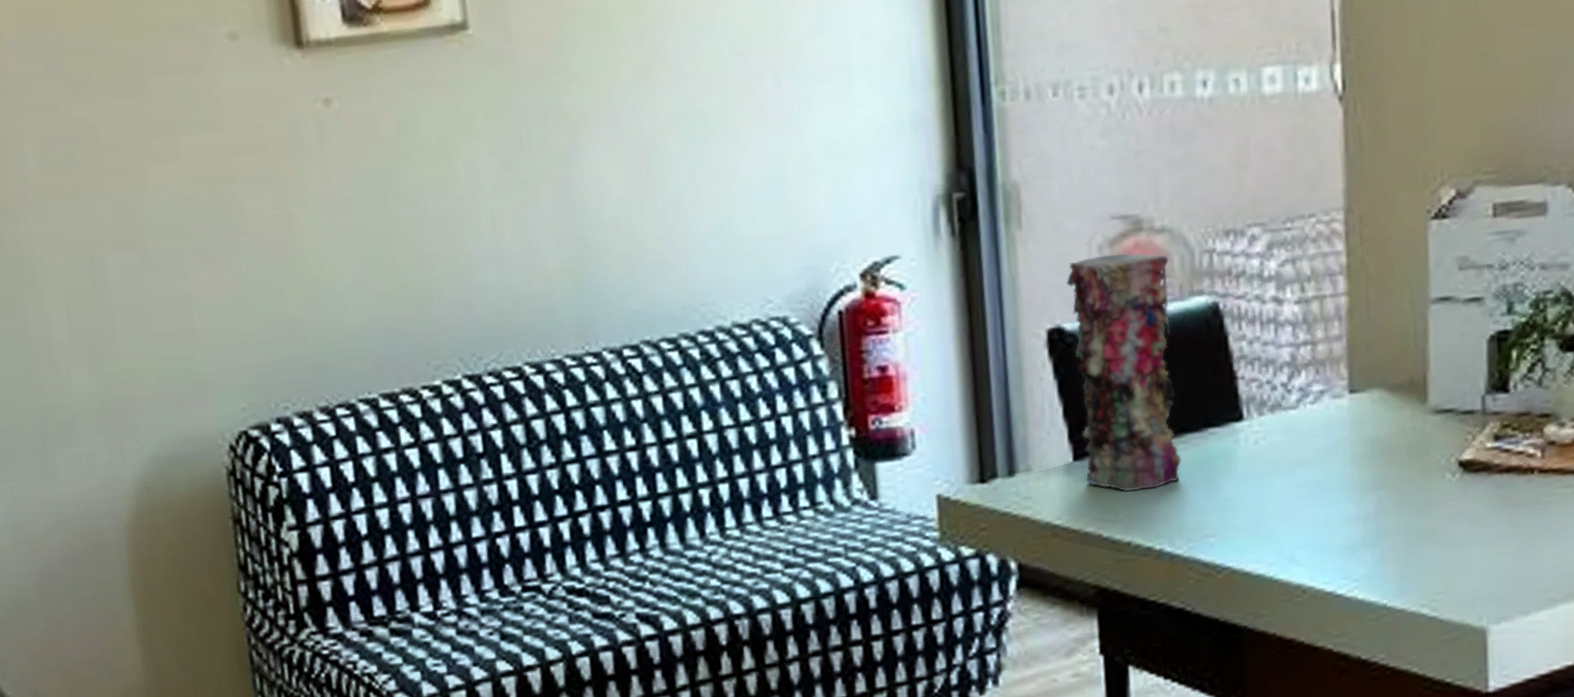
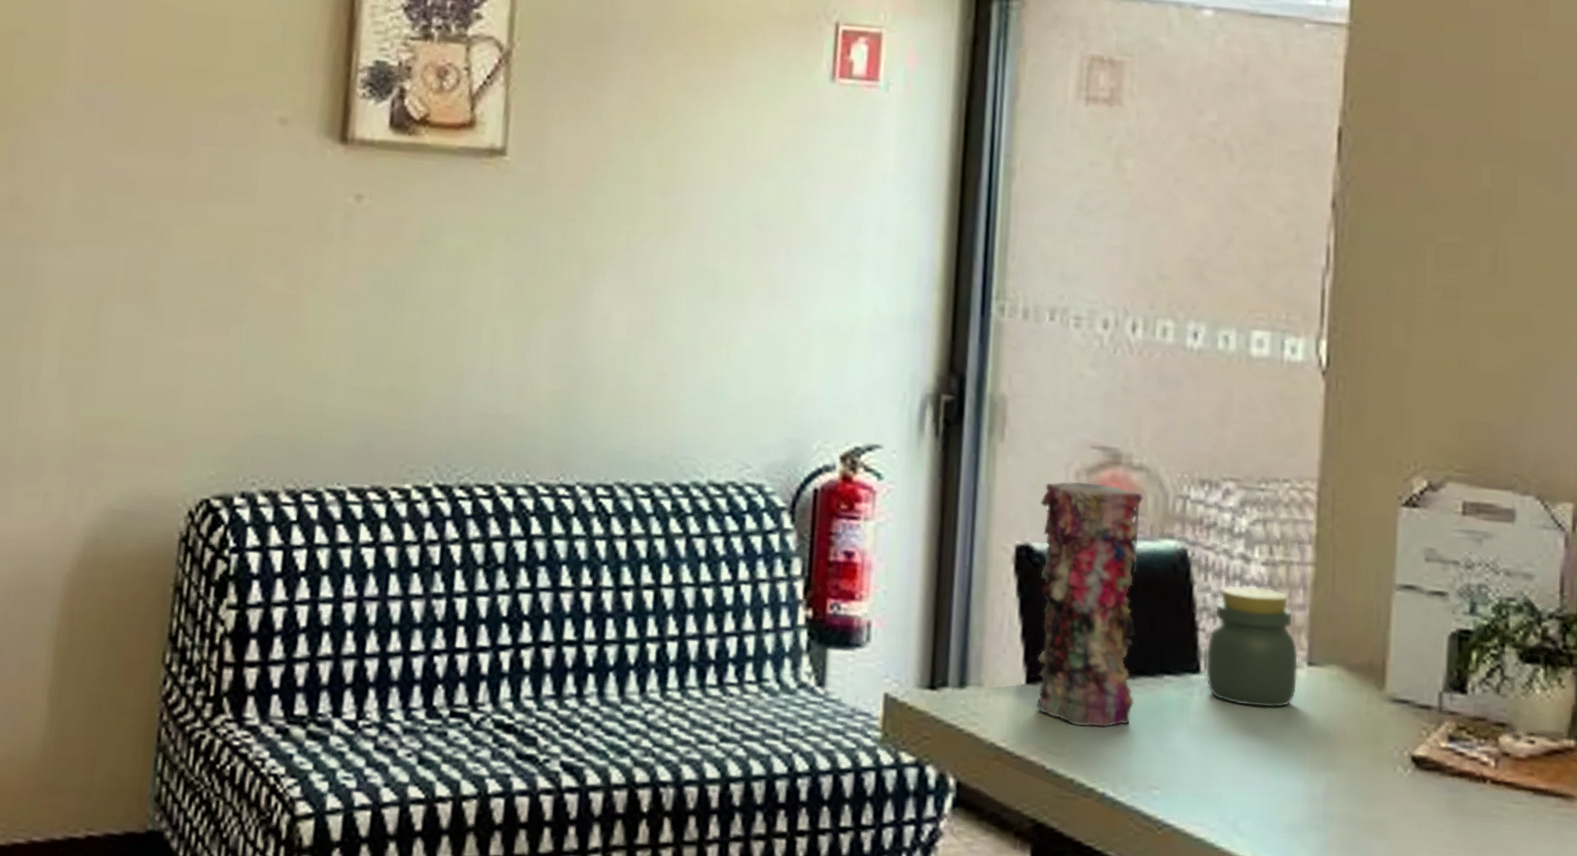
jar: none [1248,325,1340,444] -> present [1206,585,1298,708]

